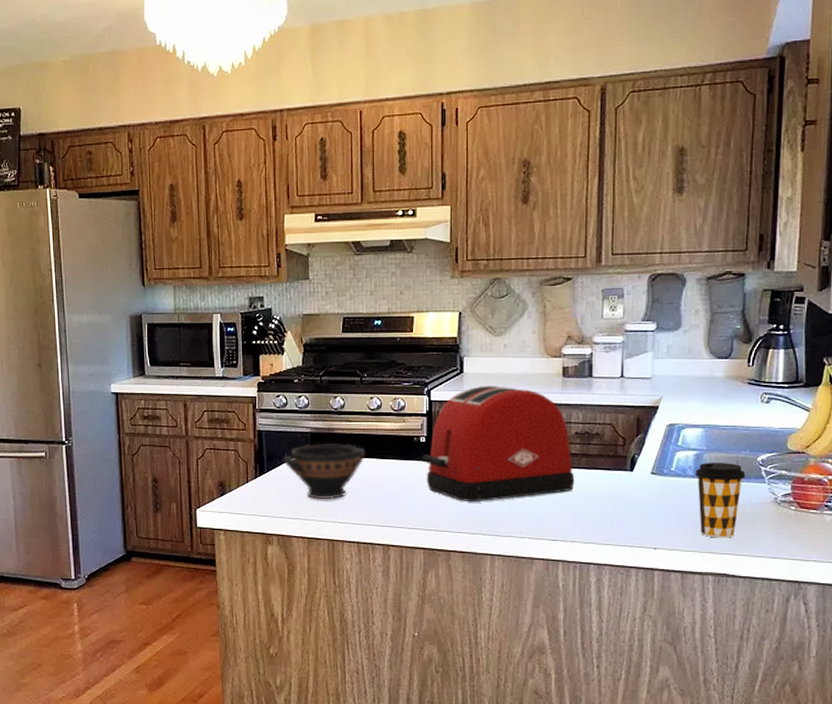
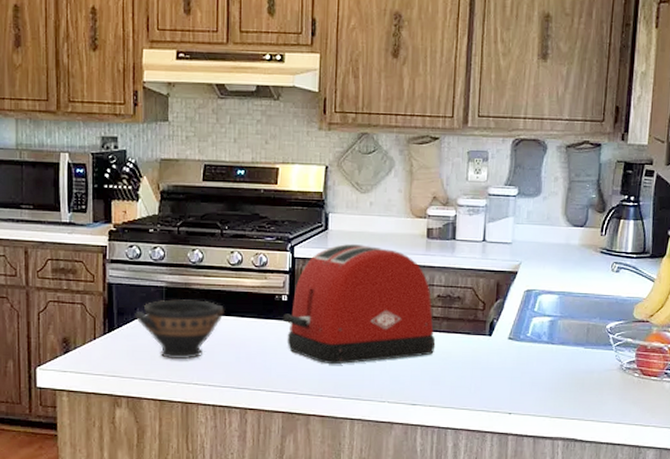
coffee cup: present [694,462,746,538] -> none [549,328,596,404]

